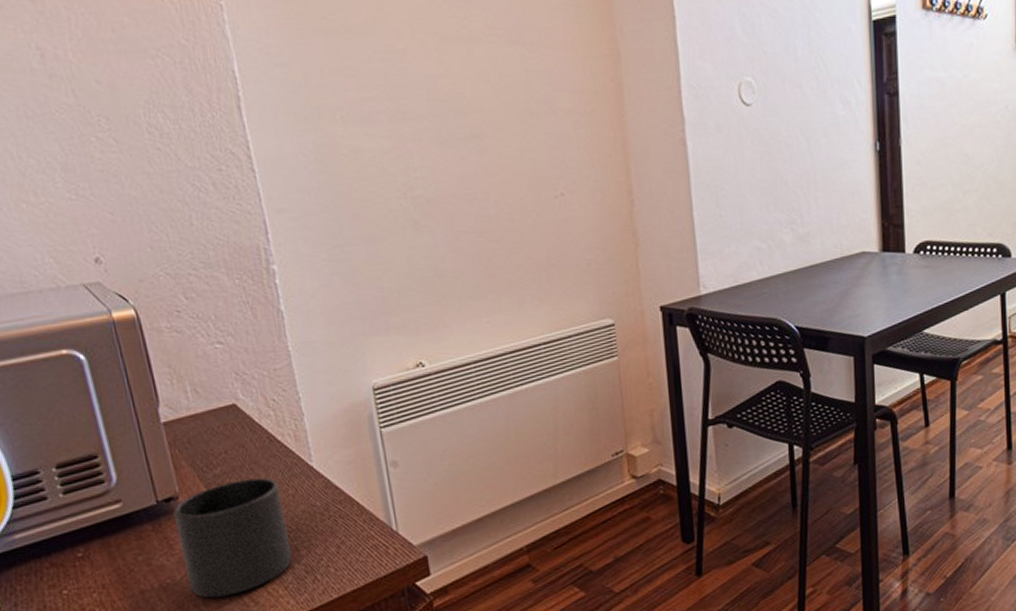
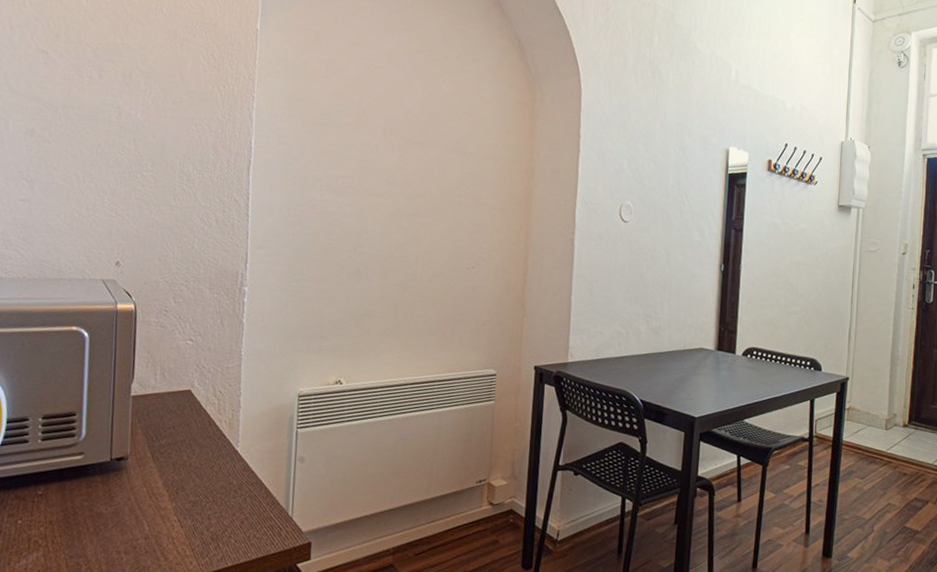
mug: present [173,477,293,598] -> none [117,452,208,549]

